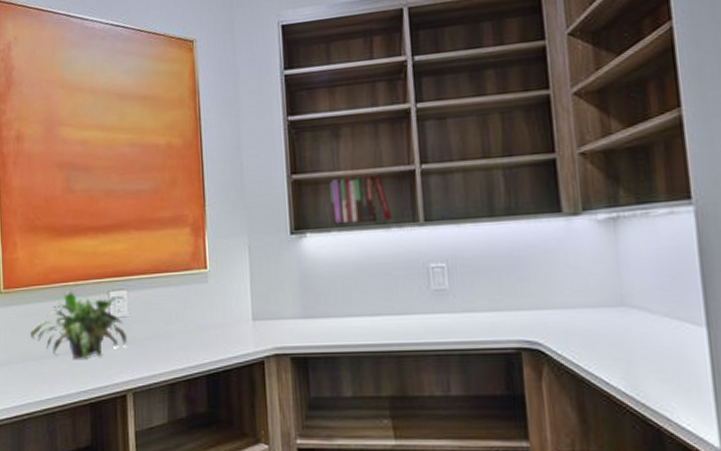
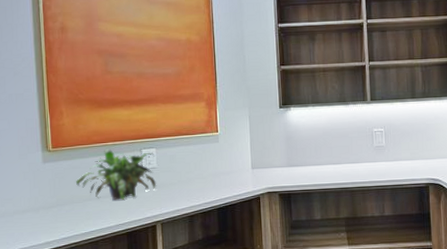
books: present [329,174,393,225] -> none [307,67,350,102]

